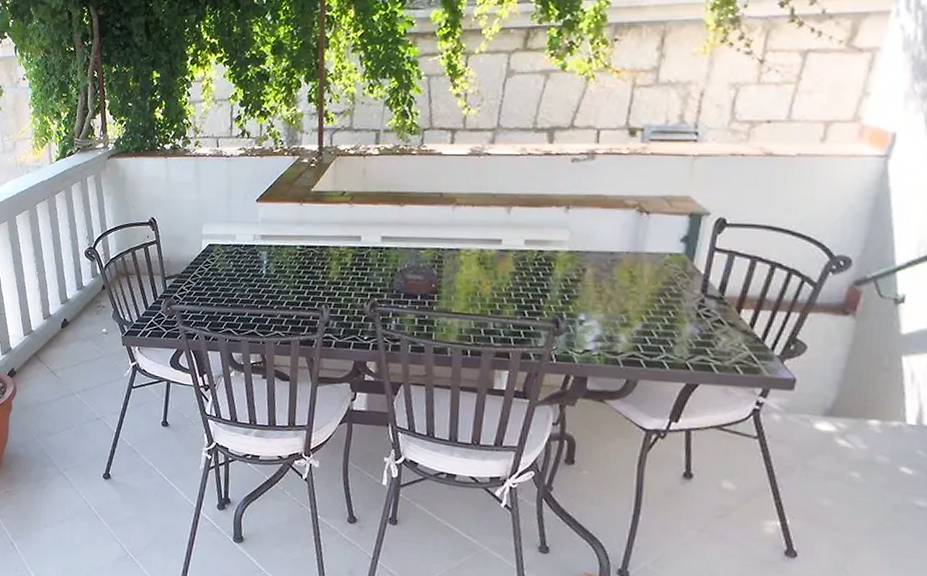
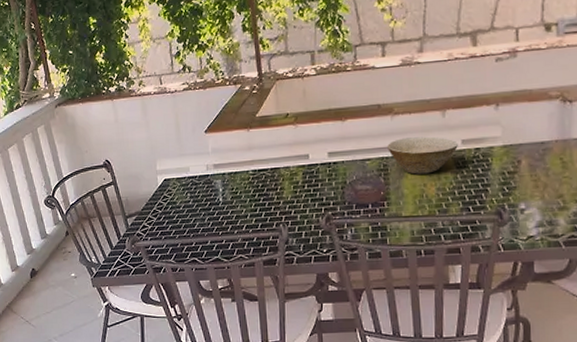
bowl: none [445,230,520,271] -> present [387,136,458,175]

